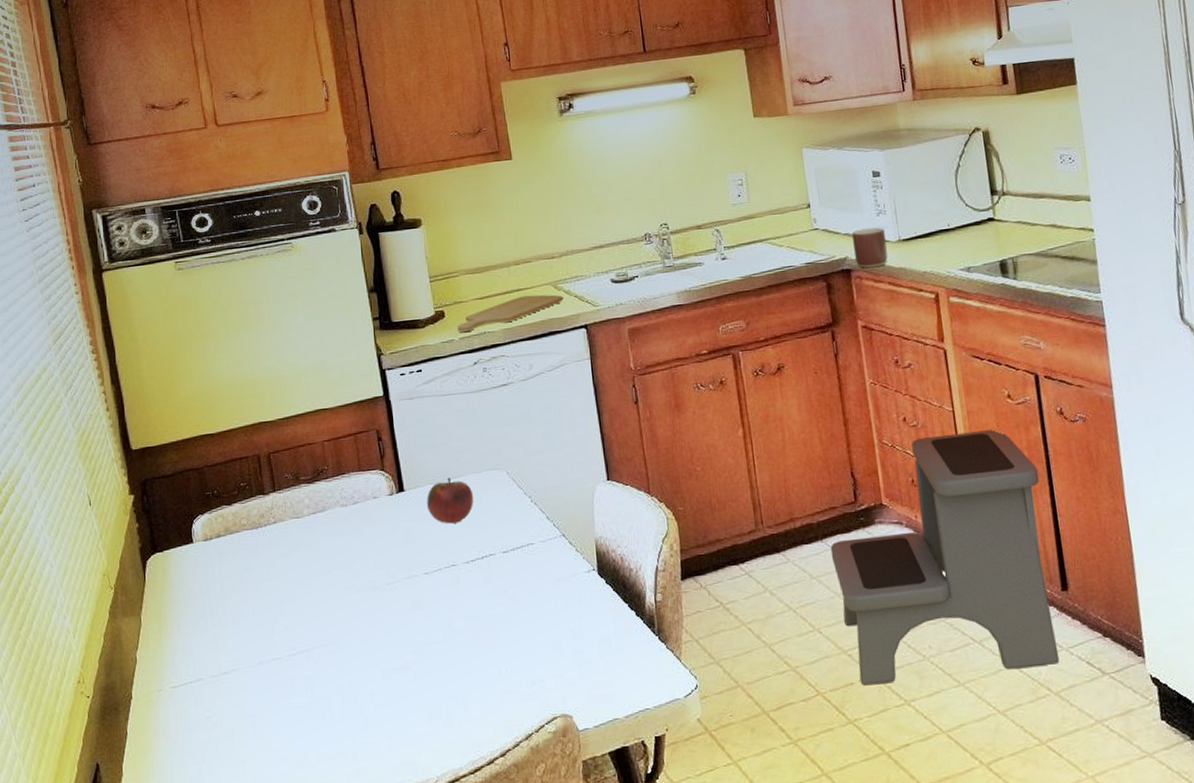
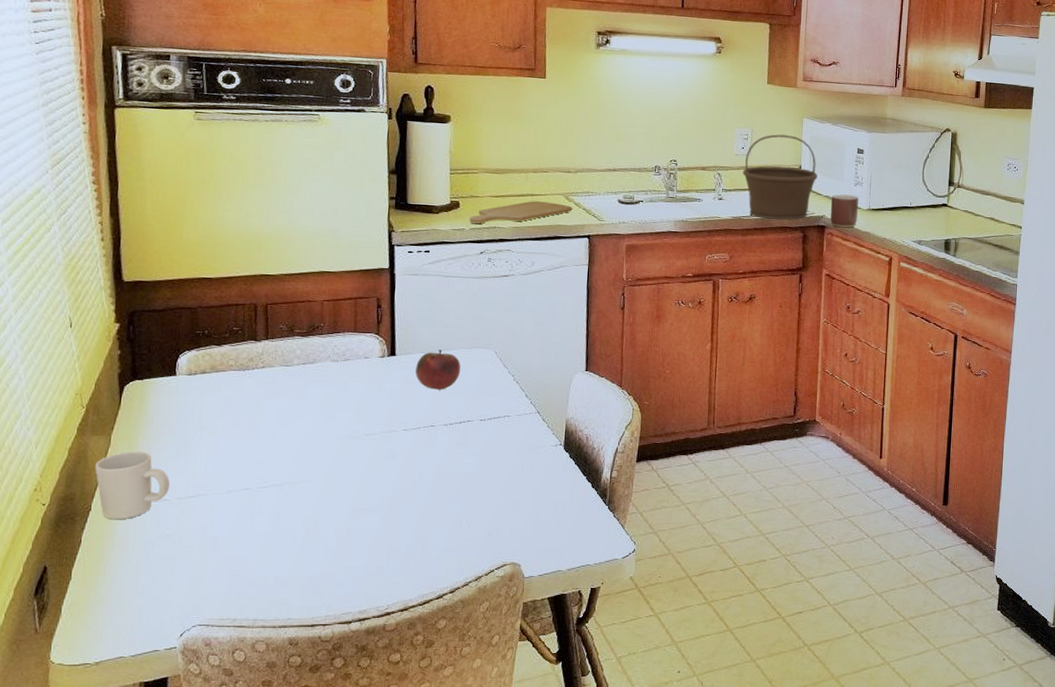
mug: none [130,629,202,707] -> present [94,451,170,520]
basket: none [743,171,831,273] -> present [742,134,818,220]
step stool: present [830,429,1060,686] -> none [766,371,943,563]

